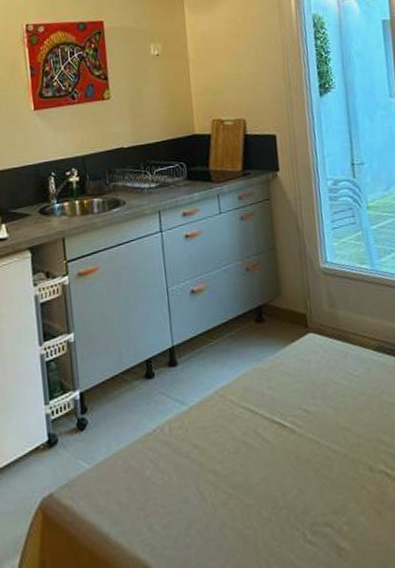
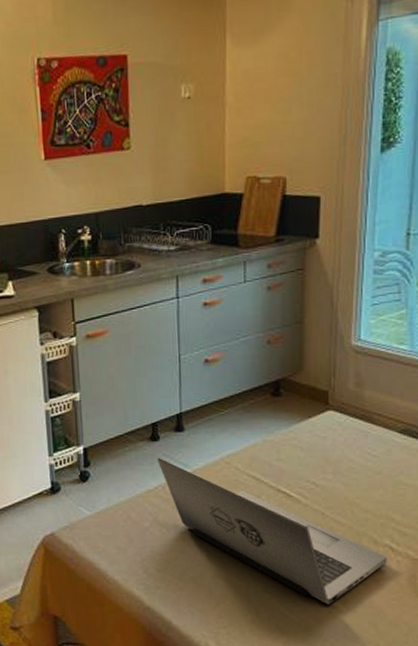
laptop: none [153,397,385,547] -> present [157,458,387,605]

